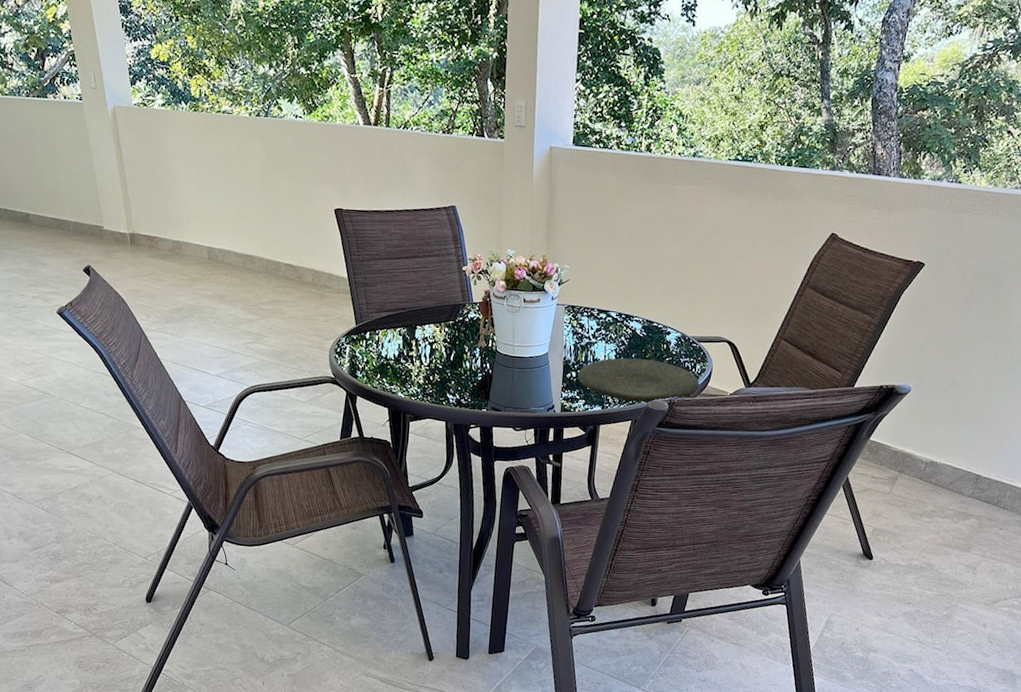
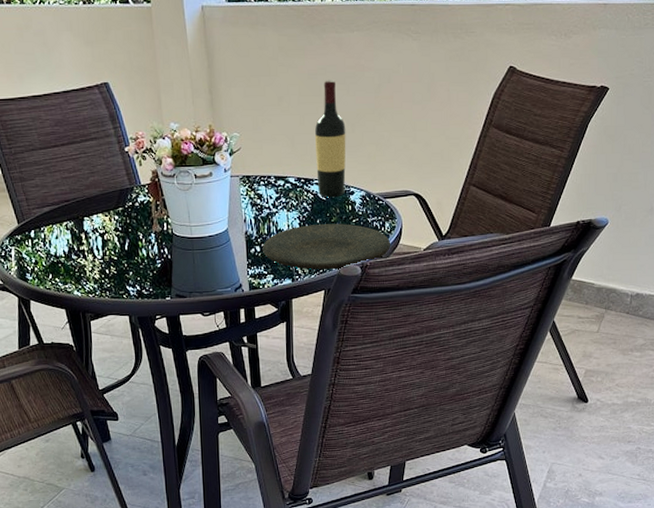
wine bottle: none [637,226,670,336] -> present [314,80,346,198]

